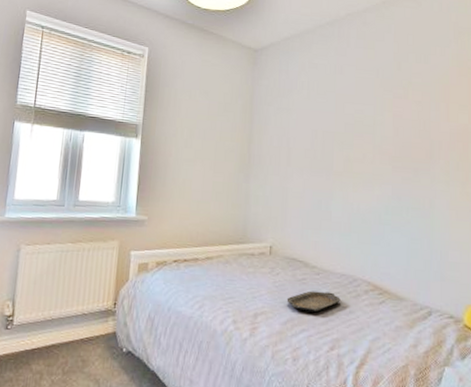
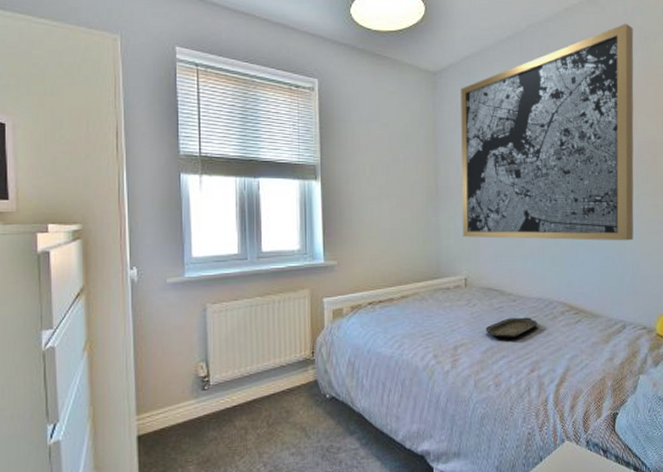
wall art: none [271,18,448,226] -> present [460,23,634,241]

